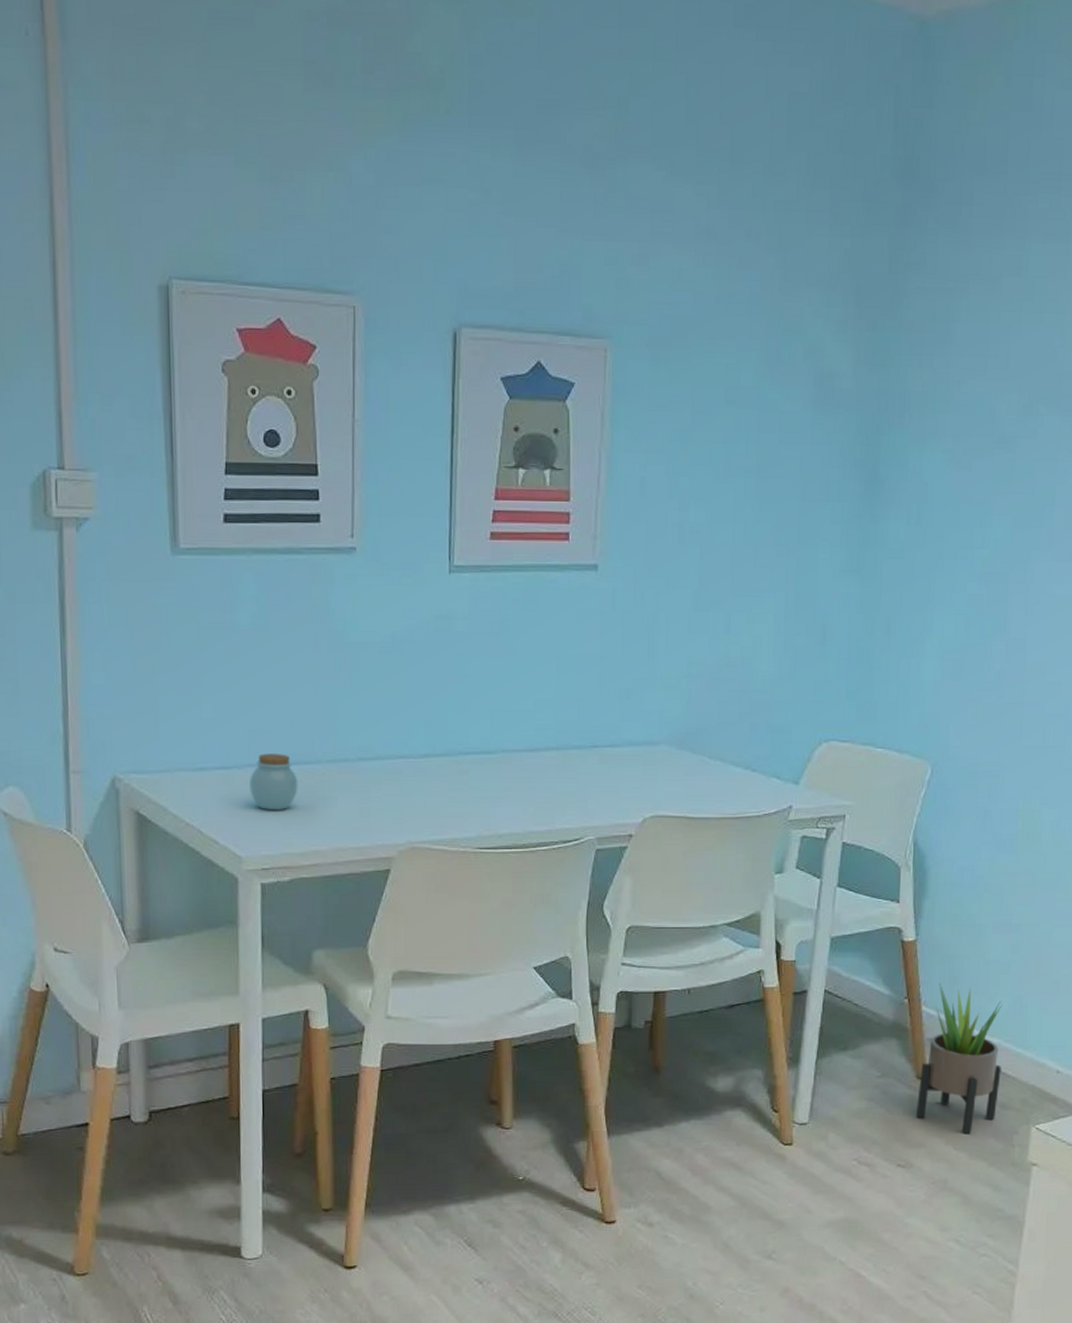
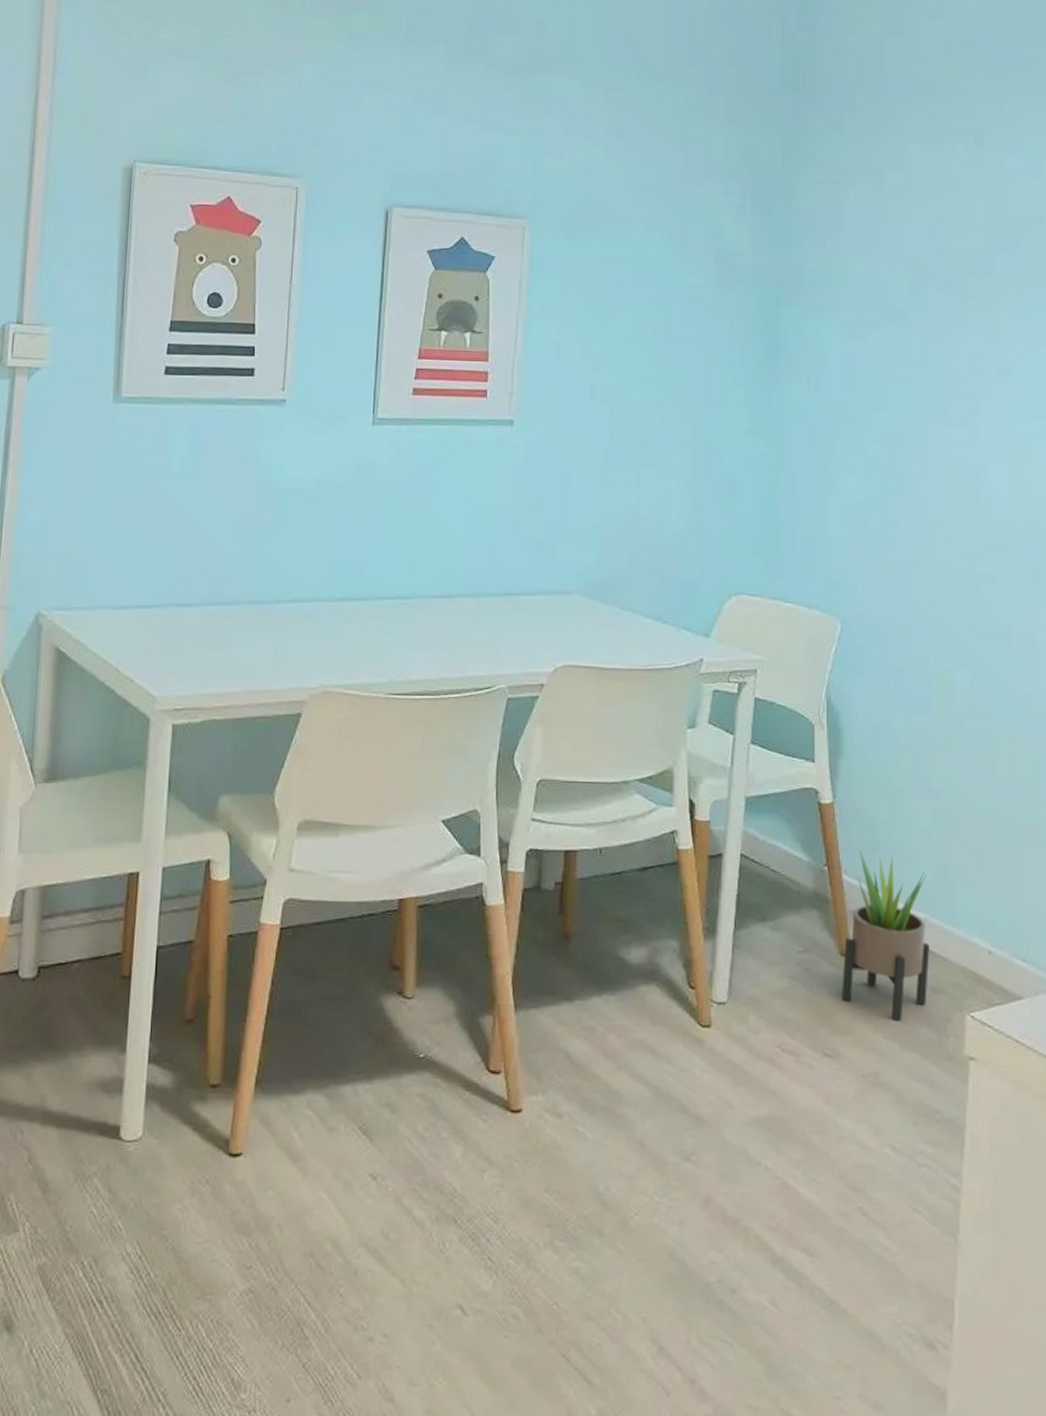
jar: present [248,753,299,810] -> none [168,593,217,650]

